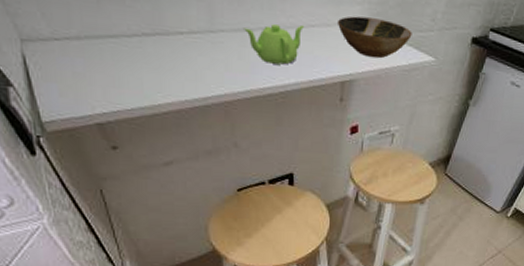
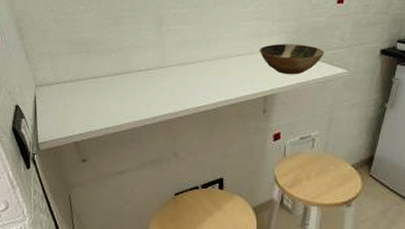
teapot: present [242,24,304,65] -> none [185,55,232,87]

